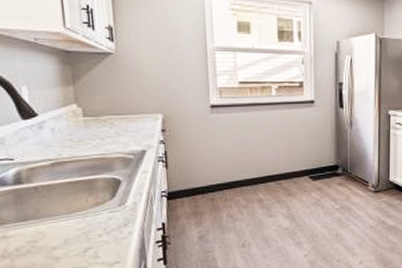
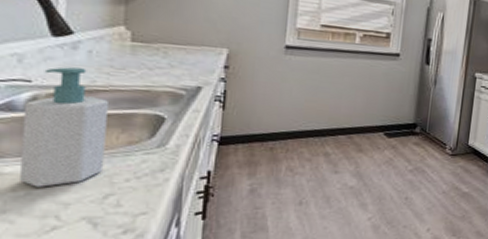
soap bottle: none [12,144,81,246] -> present [20,67,108,187]

